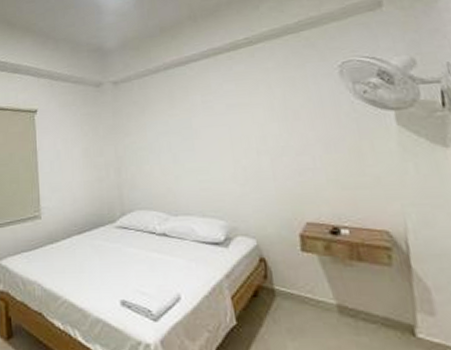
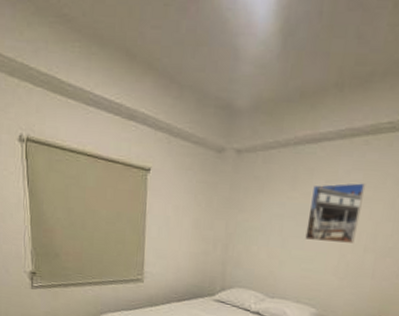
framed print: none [191,92,245,151] -> present [305,183,366,243]

